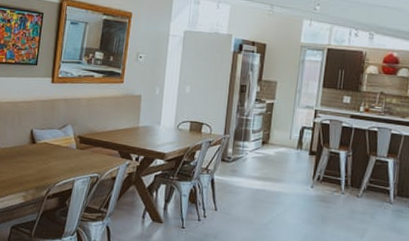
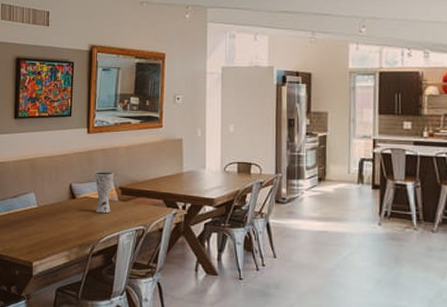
vase: none [54,120,74,160] -> present [94,172,114,214]

